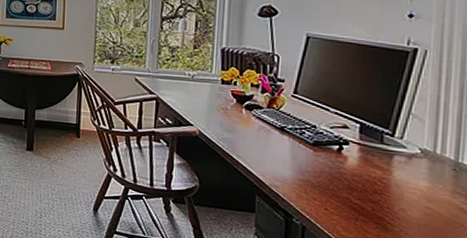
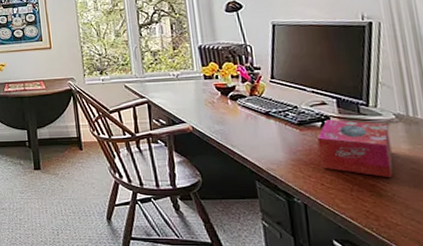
tissue box: none [329,144,411,214] -> present [317,119,393,178]

